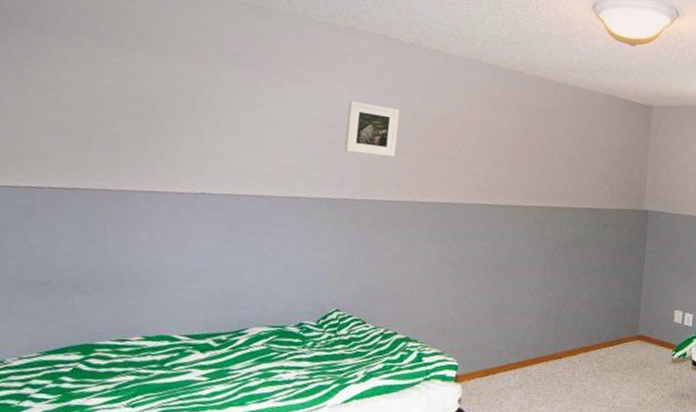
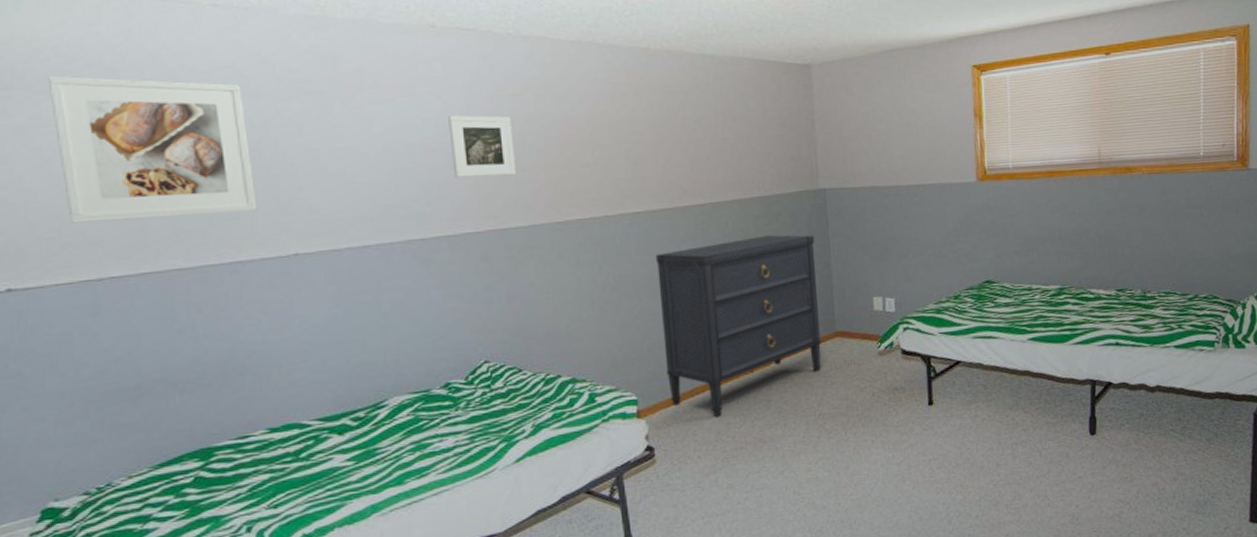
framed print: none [30,20,192,153] -> present [48,75,257,223]
dresser: none [486,241,633,394] -> present [655,235,822,418]

